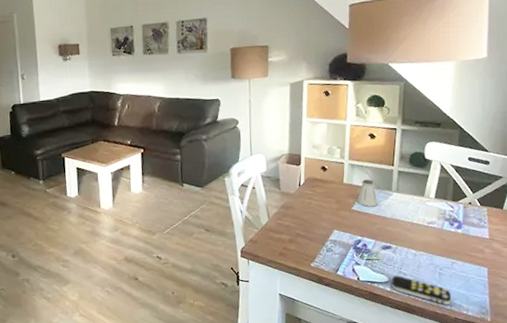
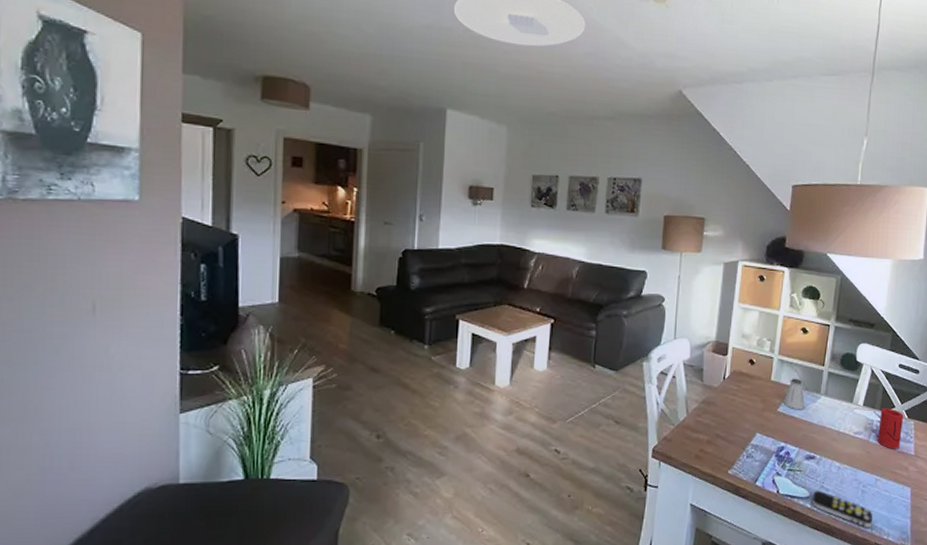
cup: none [450,198,476,235] -> present [877,408,904,449]

